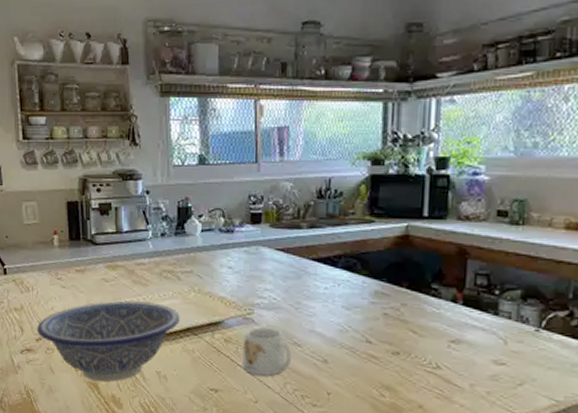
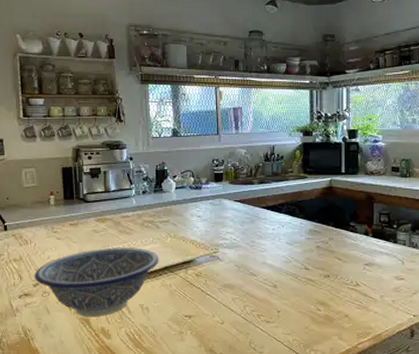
mug: present [242,327,292,376] -> none [211,263,250,302]

